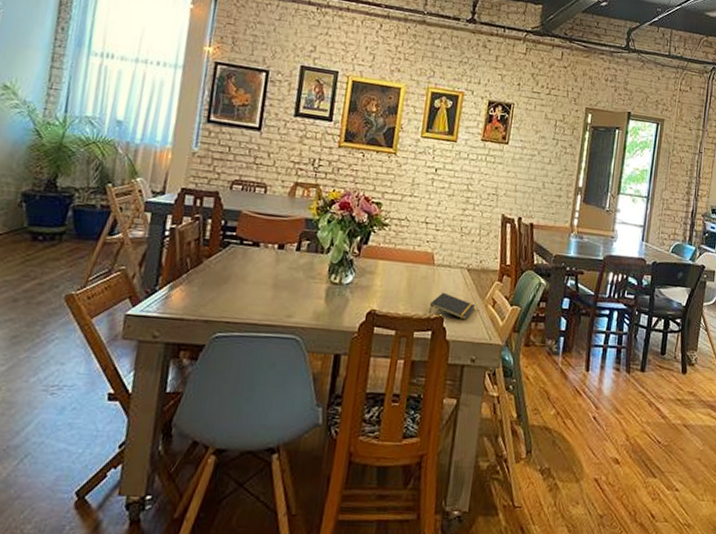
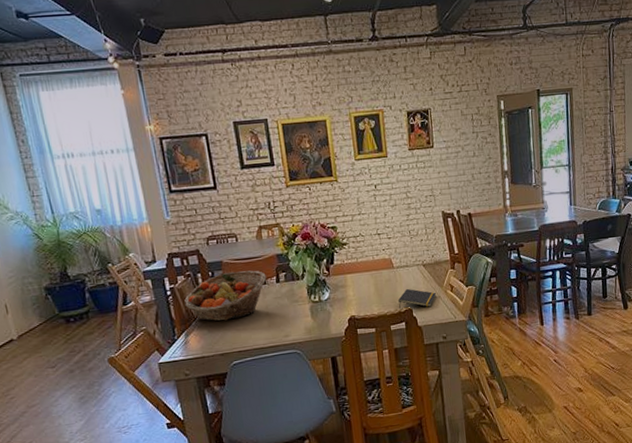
fruit basket: none [181,224,287,282] -> present [184,270,267,322]

